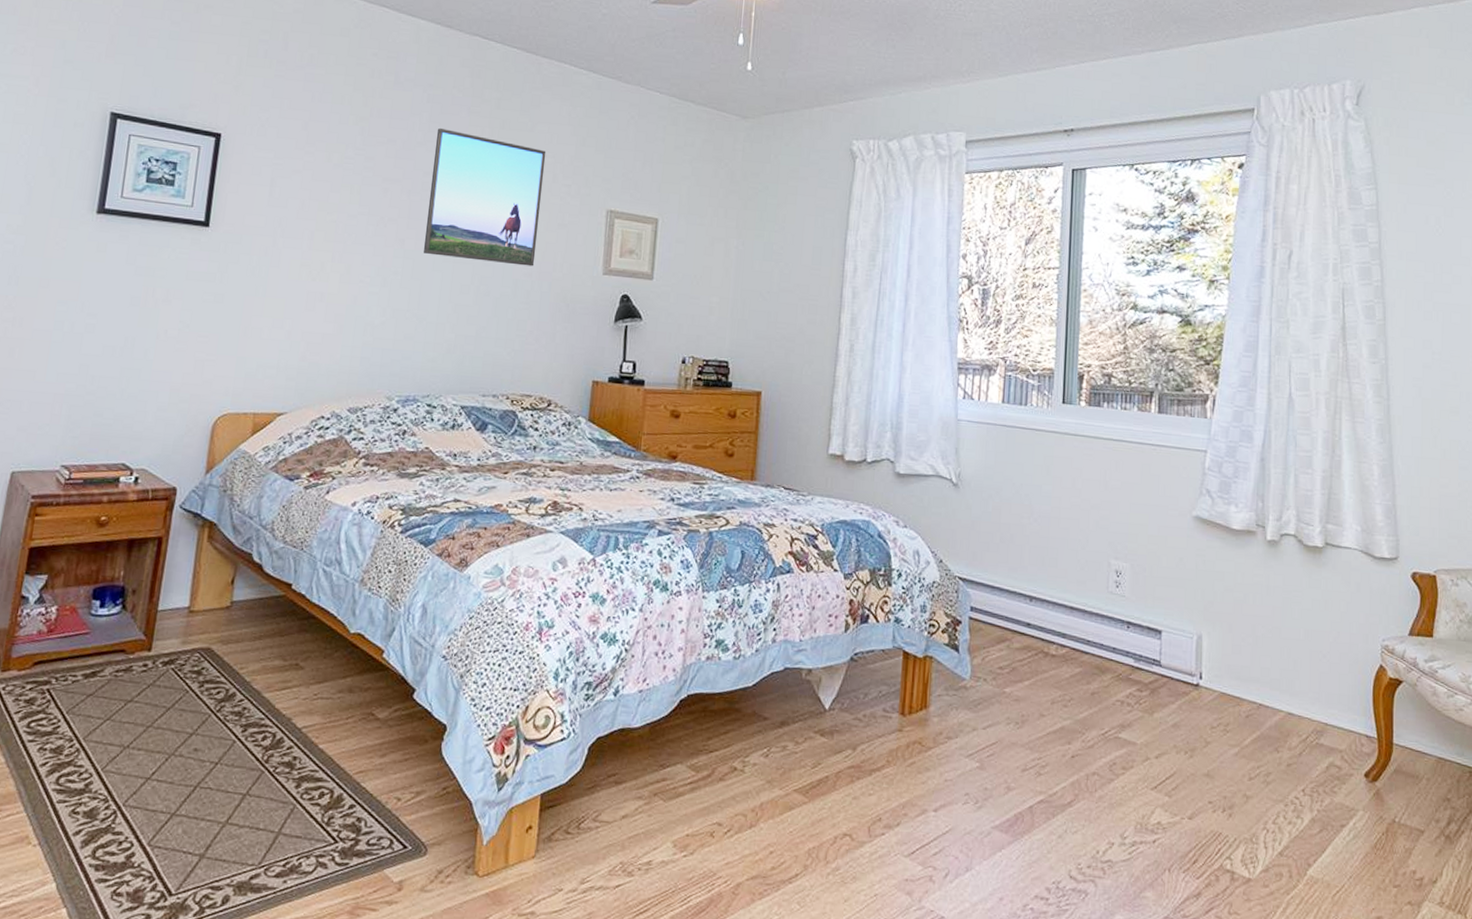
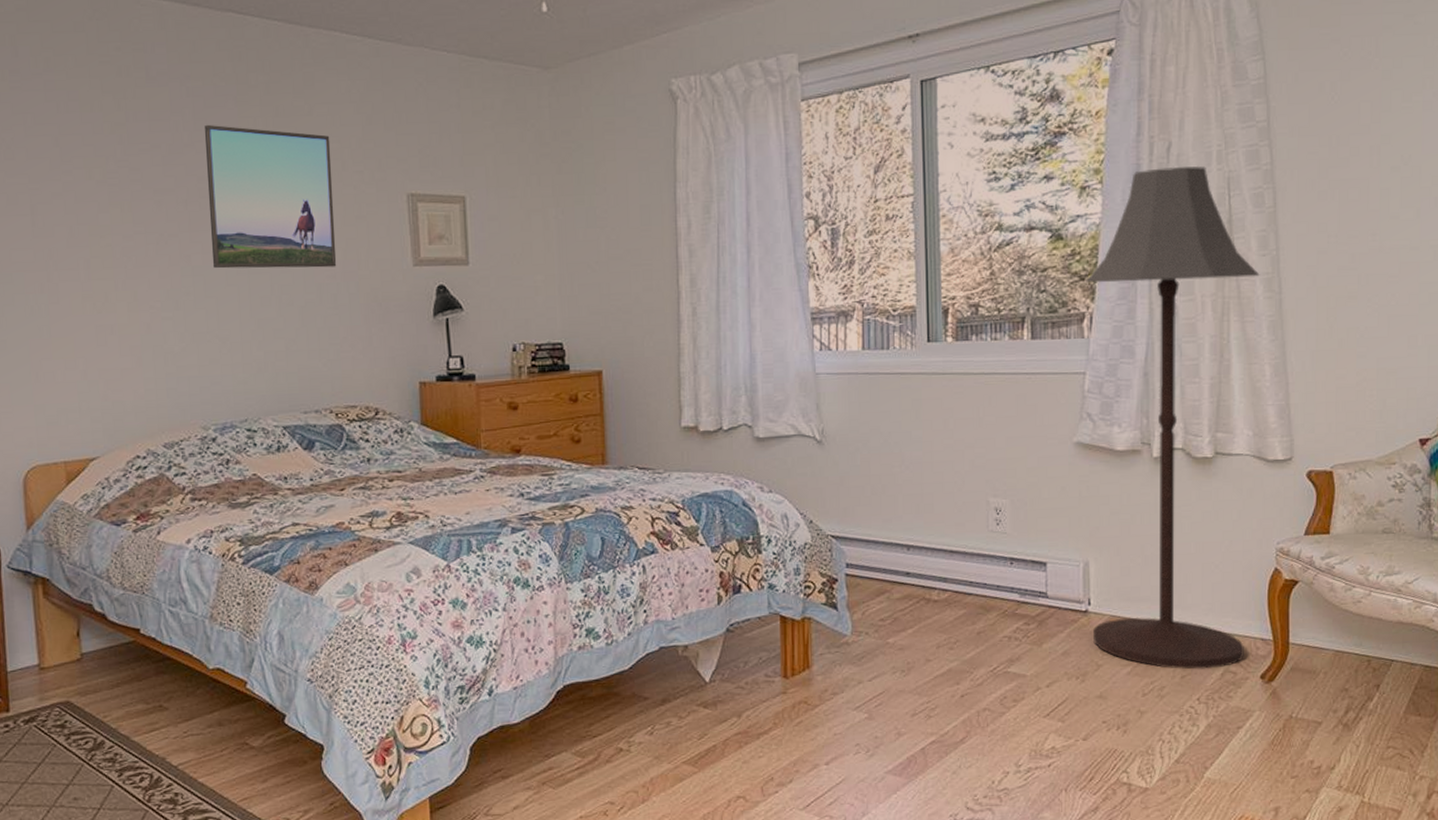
floor lamp: none [1203,272,1370,760] -> present [1086,165,1260,669]

